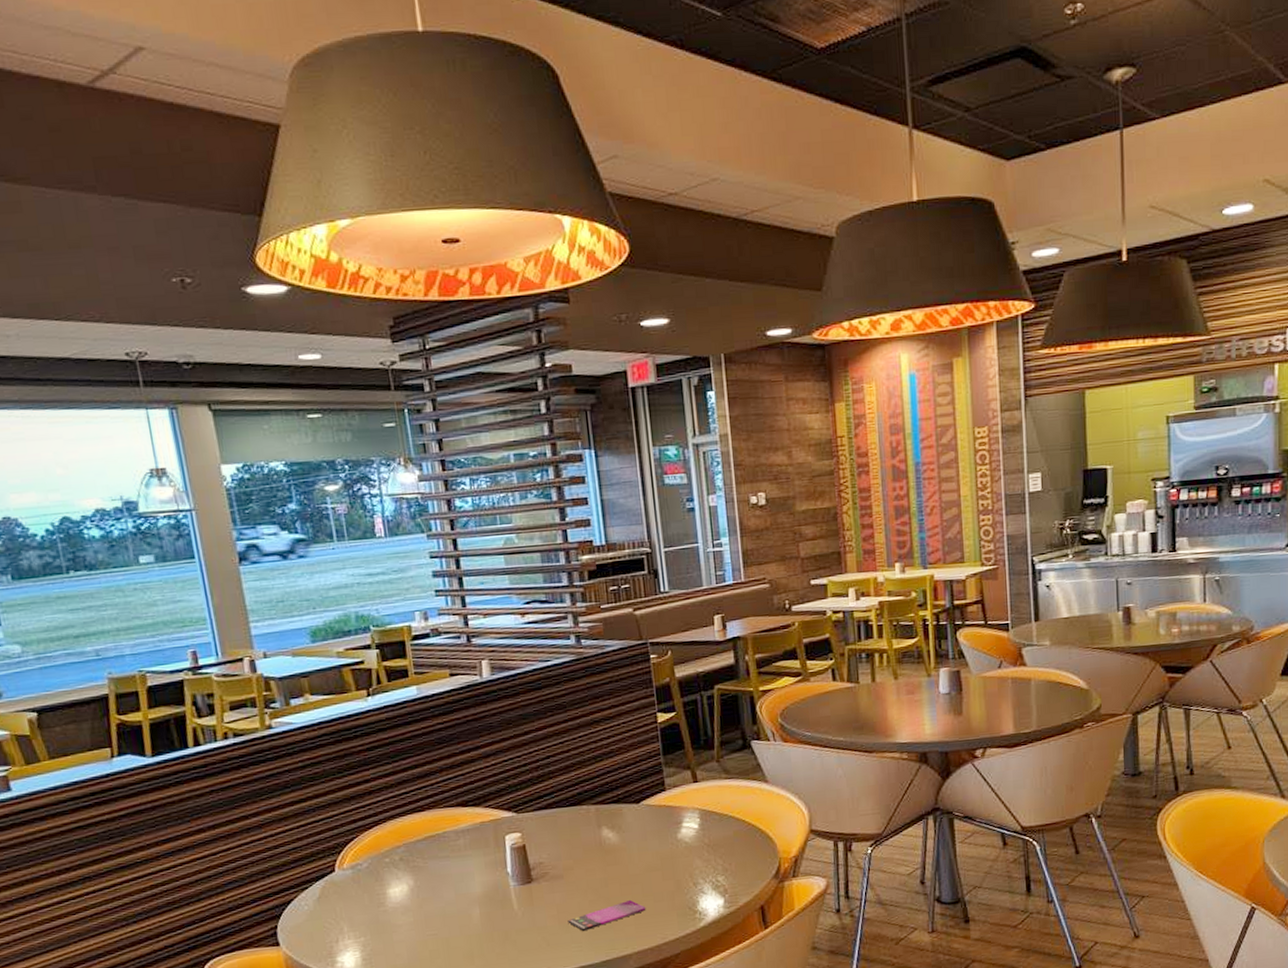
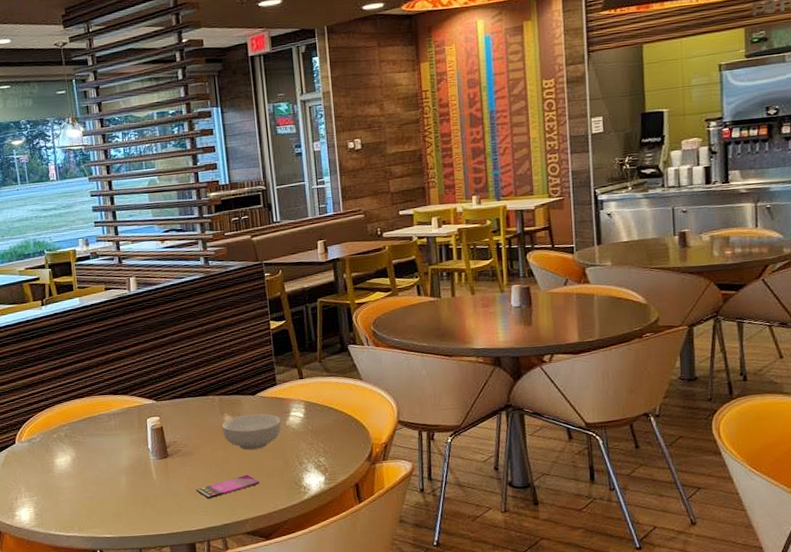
cereal bowl: none [598,825,672,871] -> present [221,413,282,450]

